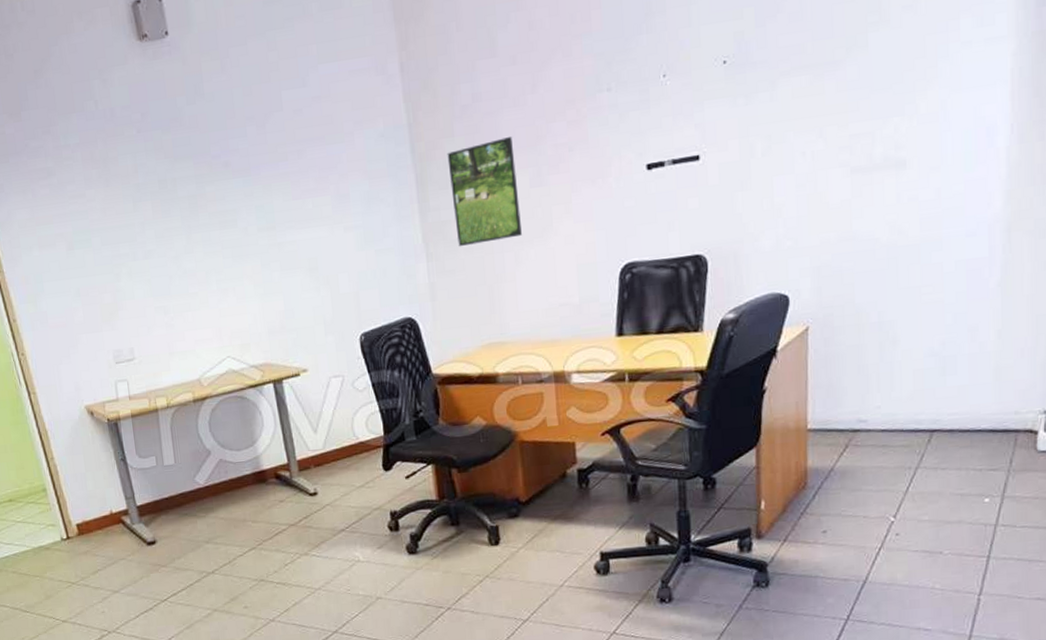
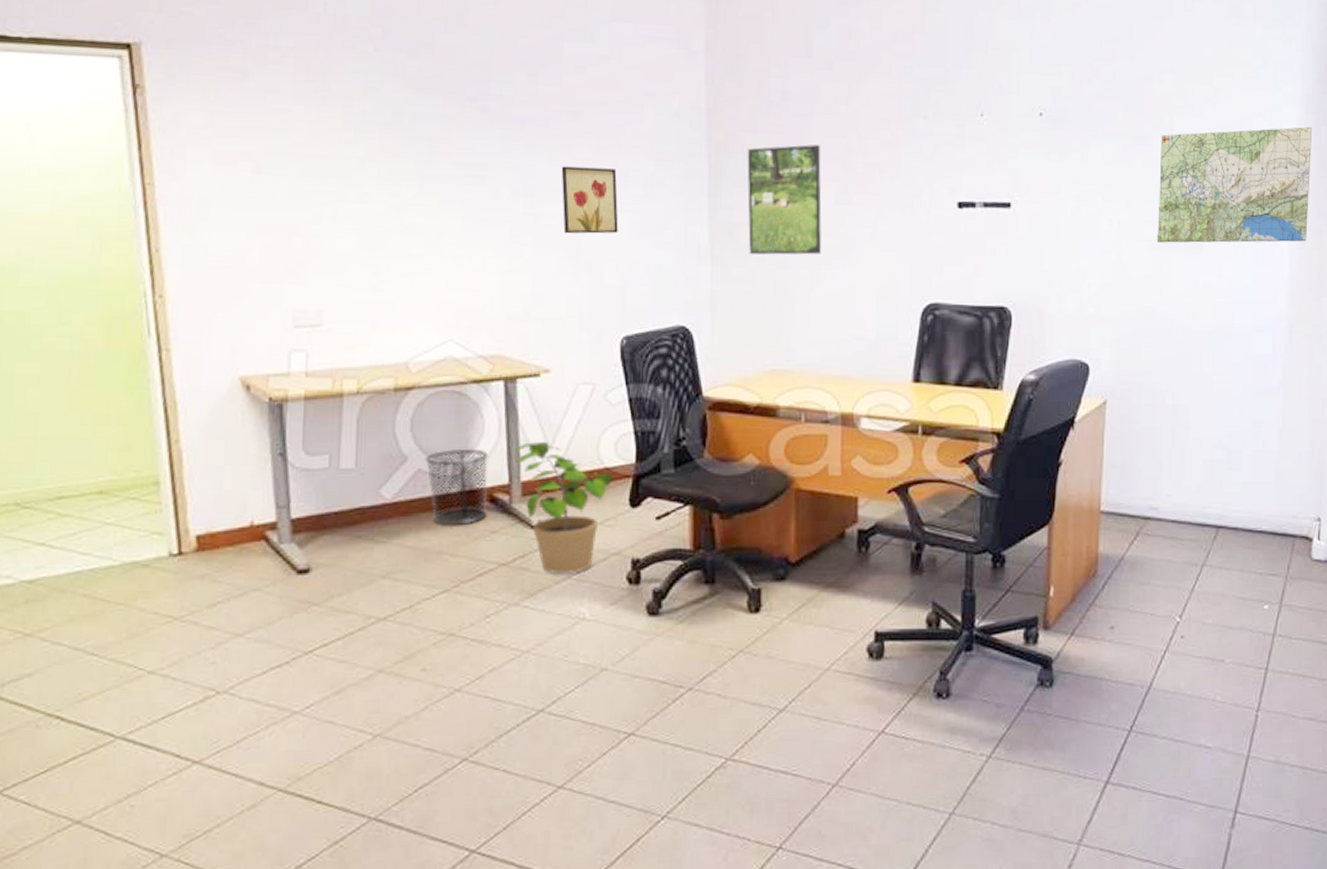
waste bin: none [223,439,275,500] -> present [424,448,488,526]
potted plant: none [284,426,368,529] -> present [508,441,614,575]
wall art: none [293,193,346,256] -> present [561,166,619,234]
road map: none [854,11,1032,166] -> present [1156,127,1313,243]

